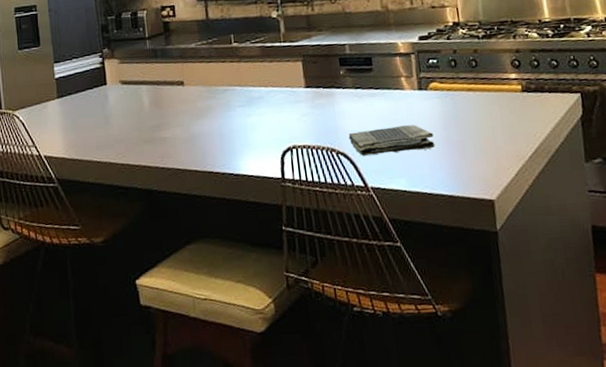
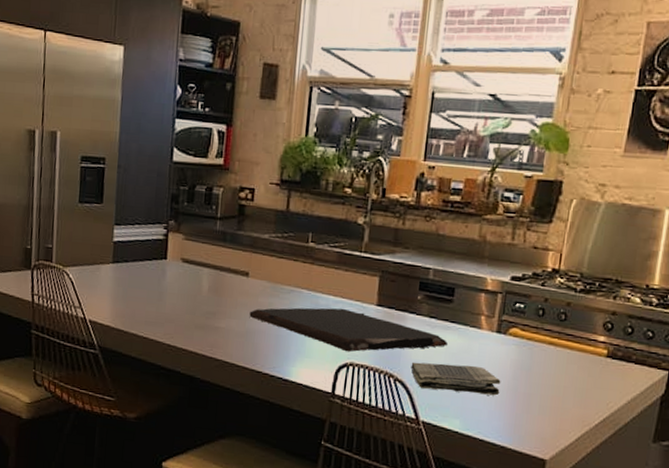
cutting board: none [191,96,378,137] -> present [249,307,449,352]

